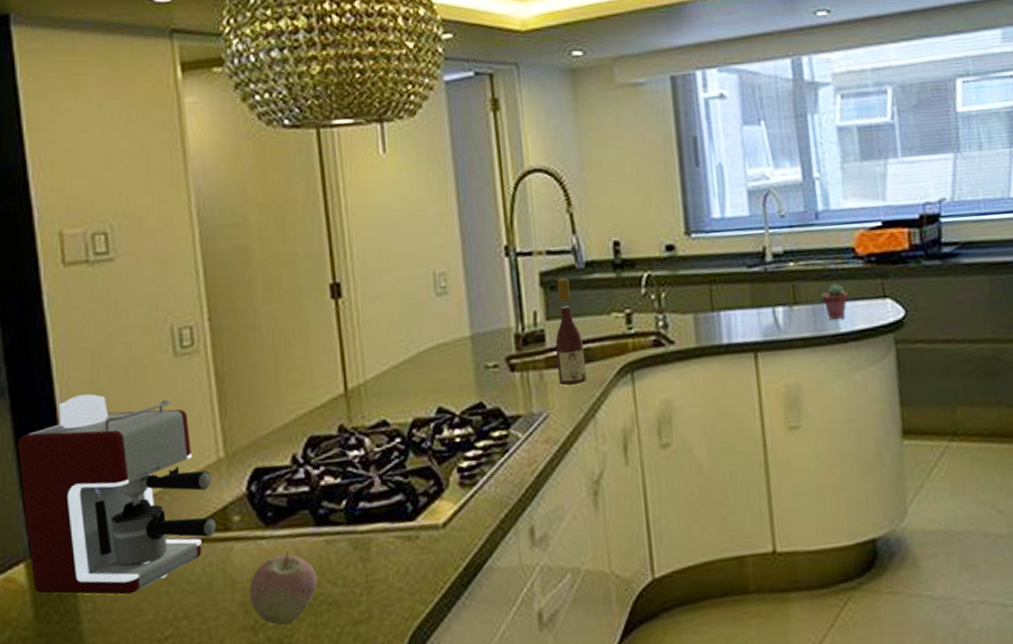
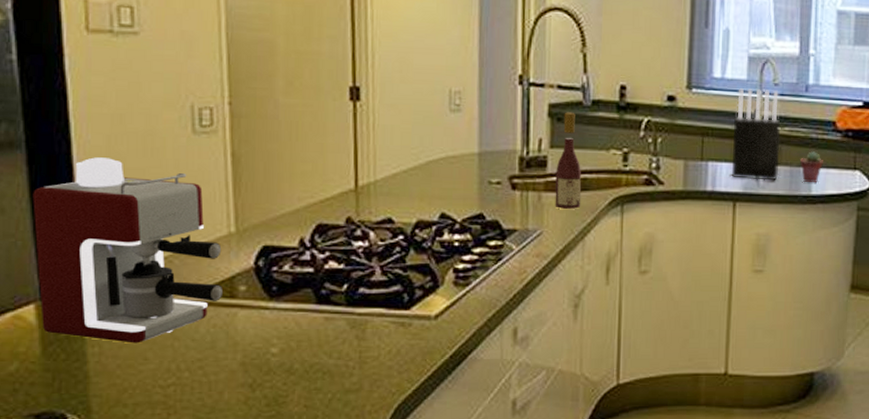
apple: present [249,551,318,625] -> none [250,323,314,386]
knife block: none [742,222,801,326] -> present [731,88,781,180]

